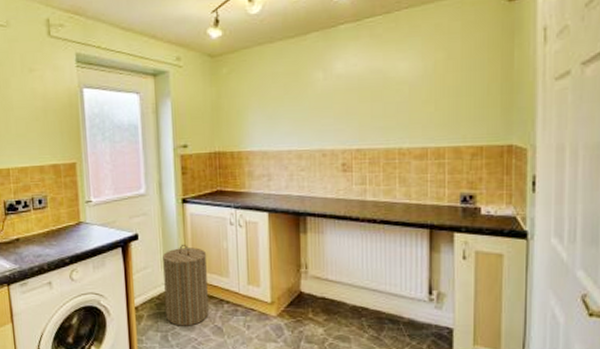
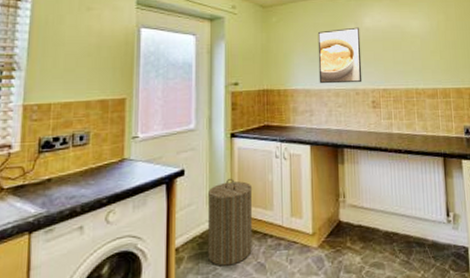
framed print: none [276,74,331,145] -> present [317,27,362,84]

